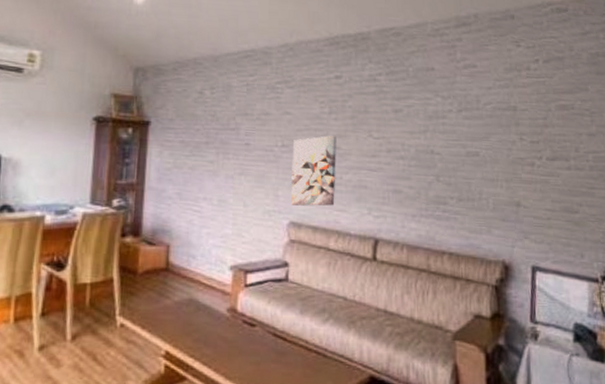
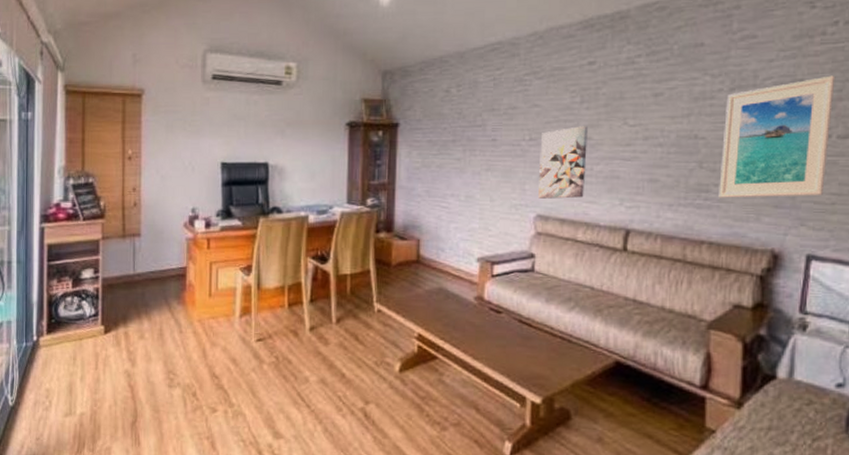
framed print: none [454,105,541,212] -> present [718,75,836,198]

